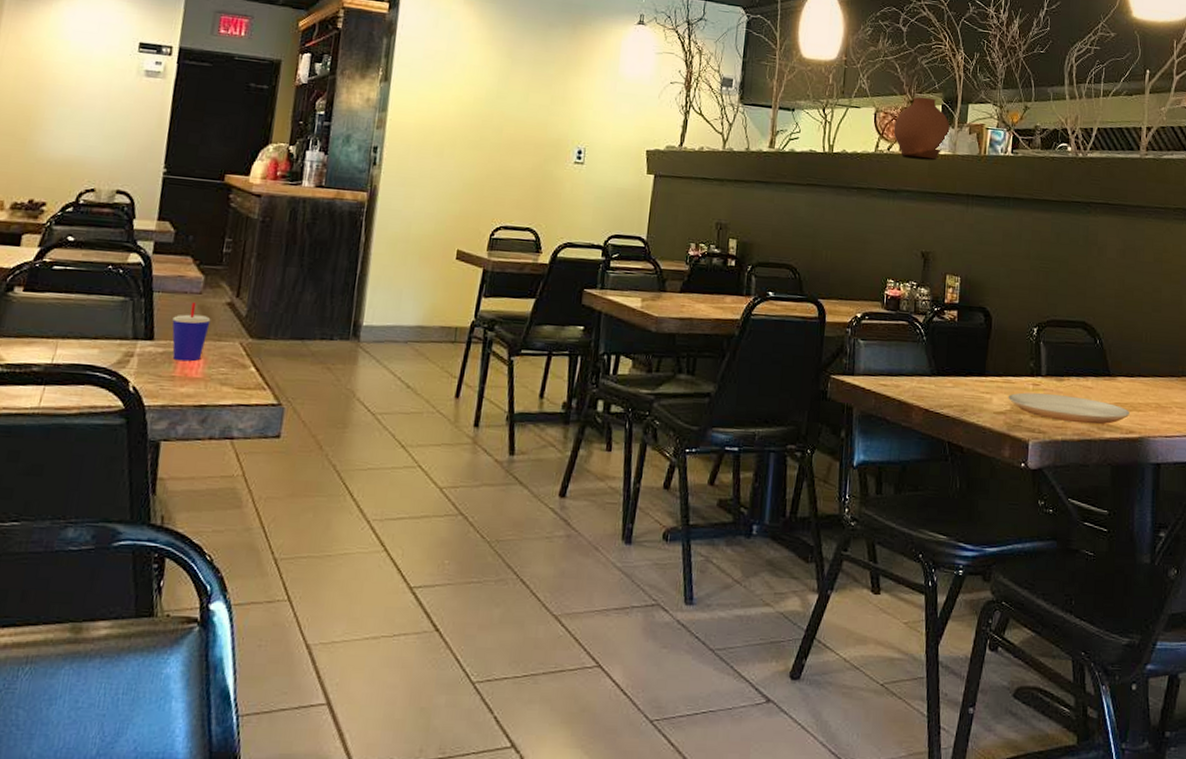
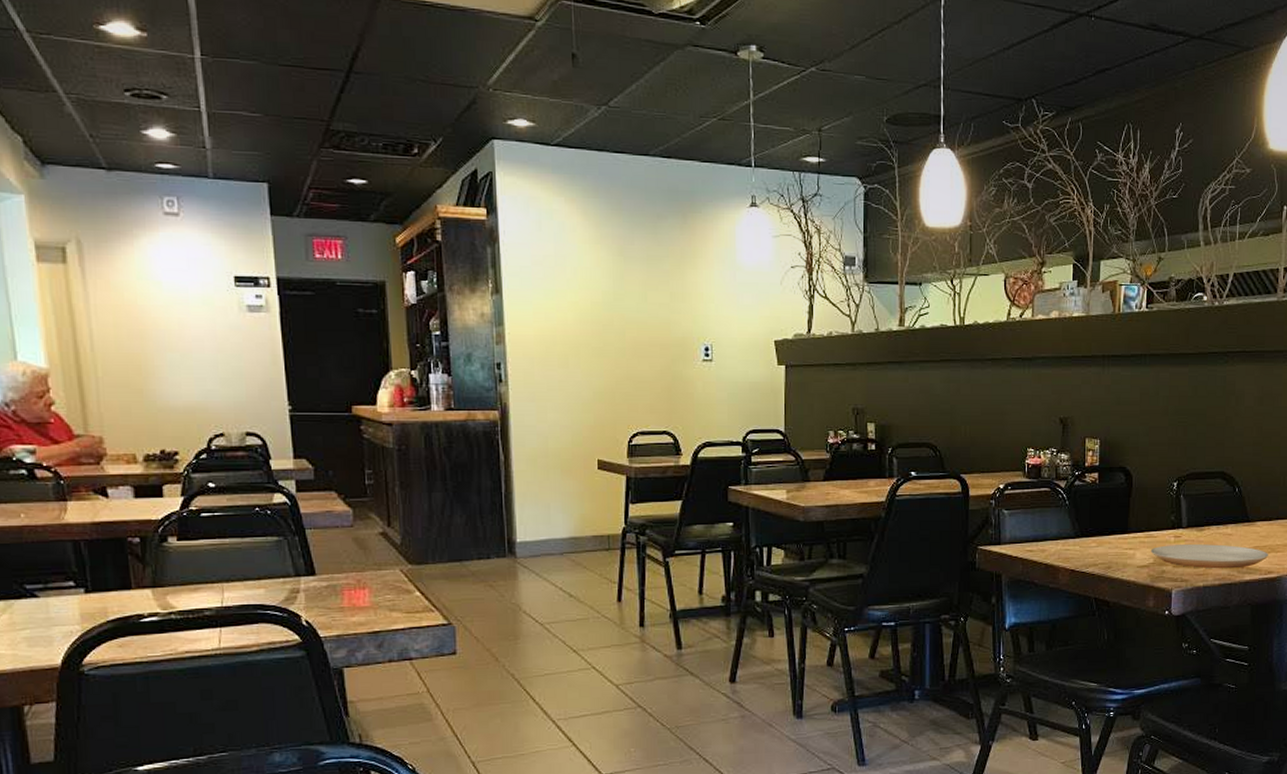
beverage cup: present [172,301,211,362] -> none [329,535,368,593]
vase: present [893,96,950,161] -> none [1025,257,1082,324]

